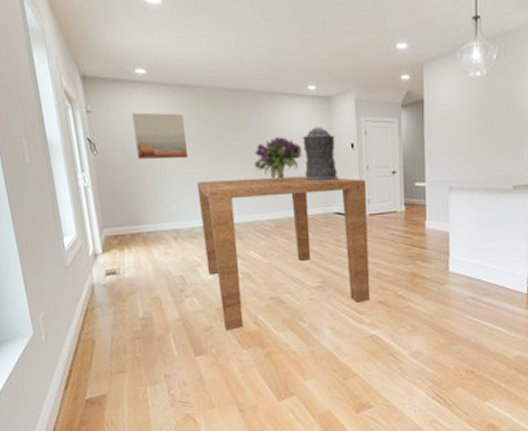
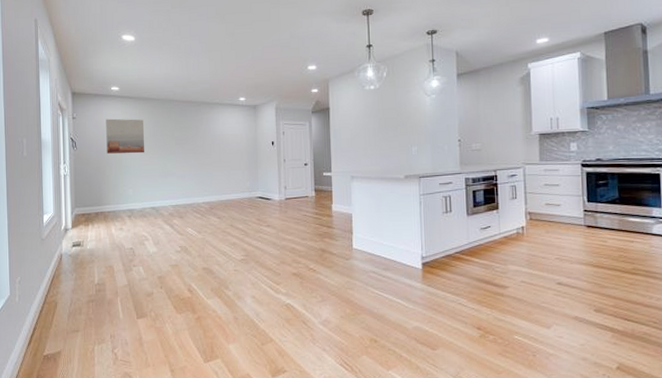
table: present [196,176,370,331] -> none [149,167,286,297]
bouquet: present [254,137,303,180] -> none [195,136,233,170]
incense holder: present [303,126,339,182] -> none [234,128,262,172]

